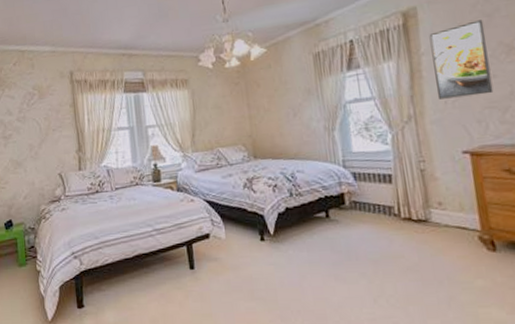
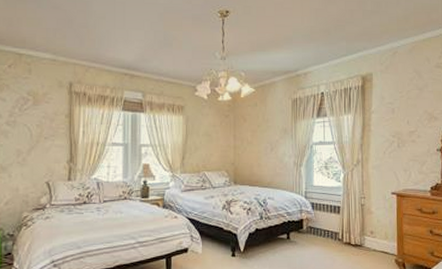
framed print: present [429,19,494,100] -> none [379,91,417,150]

